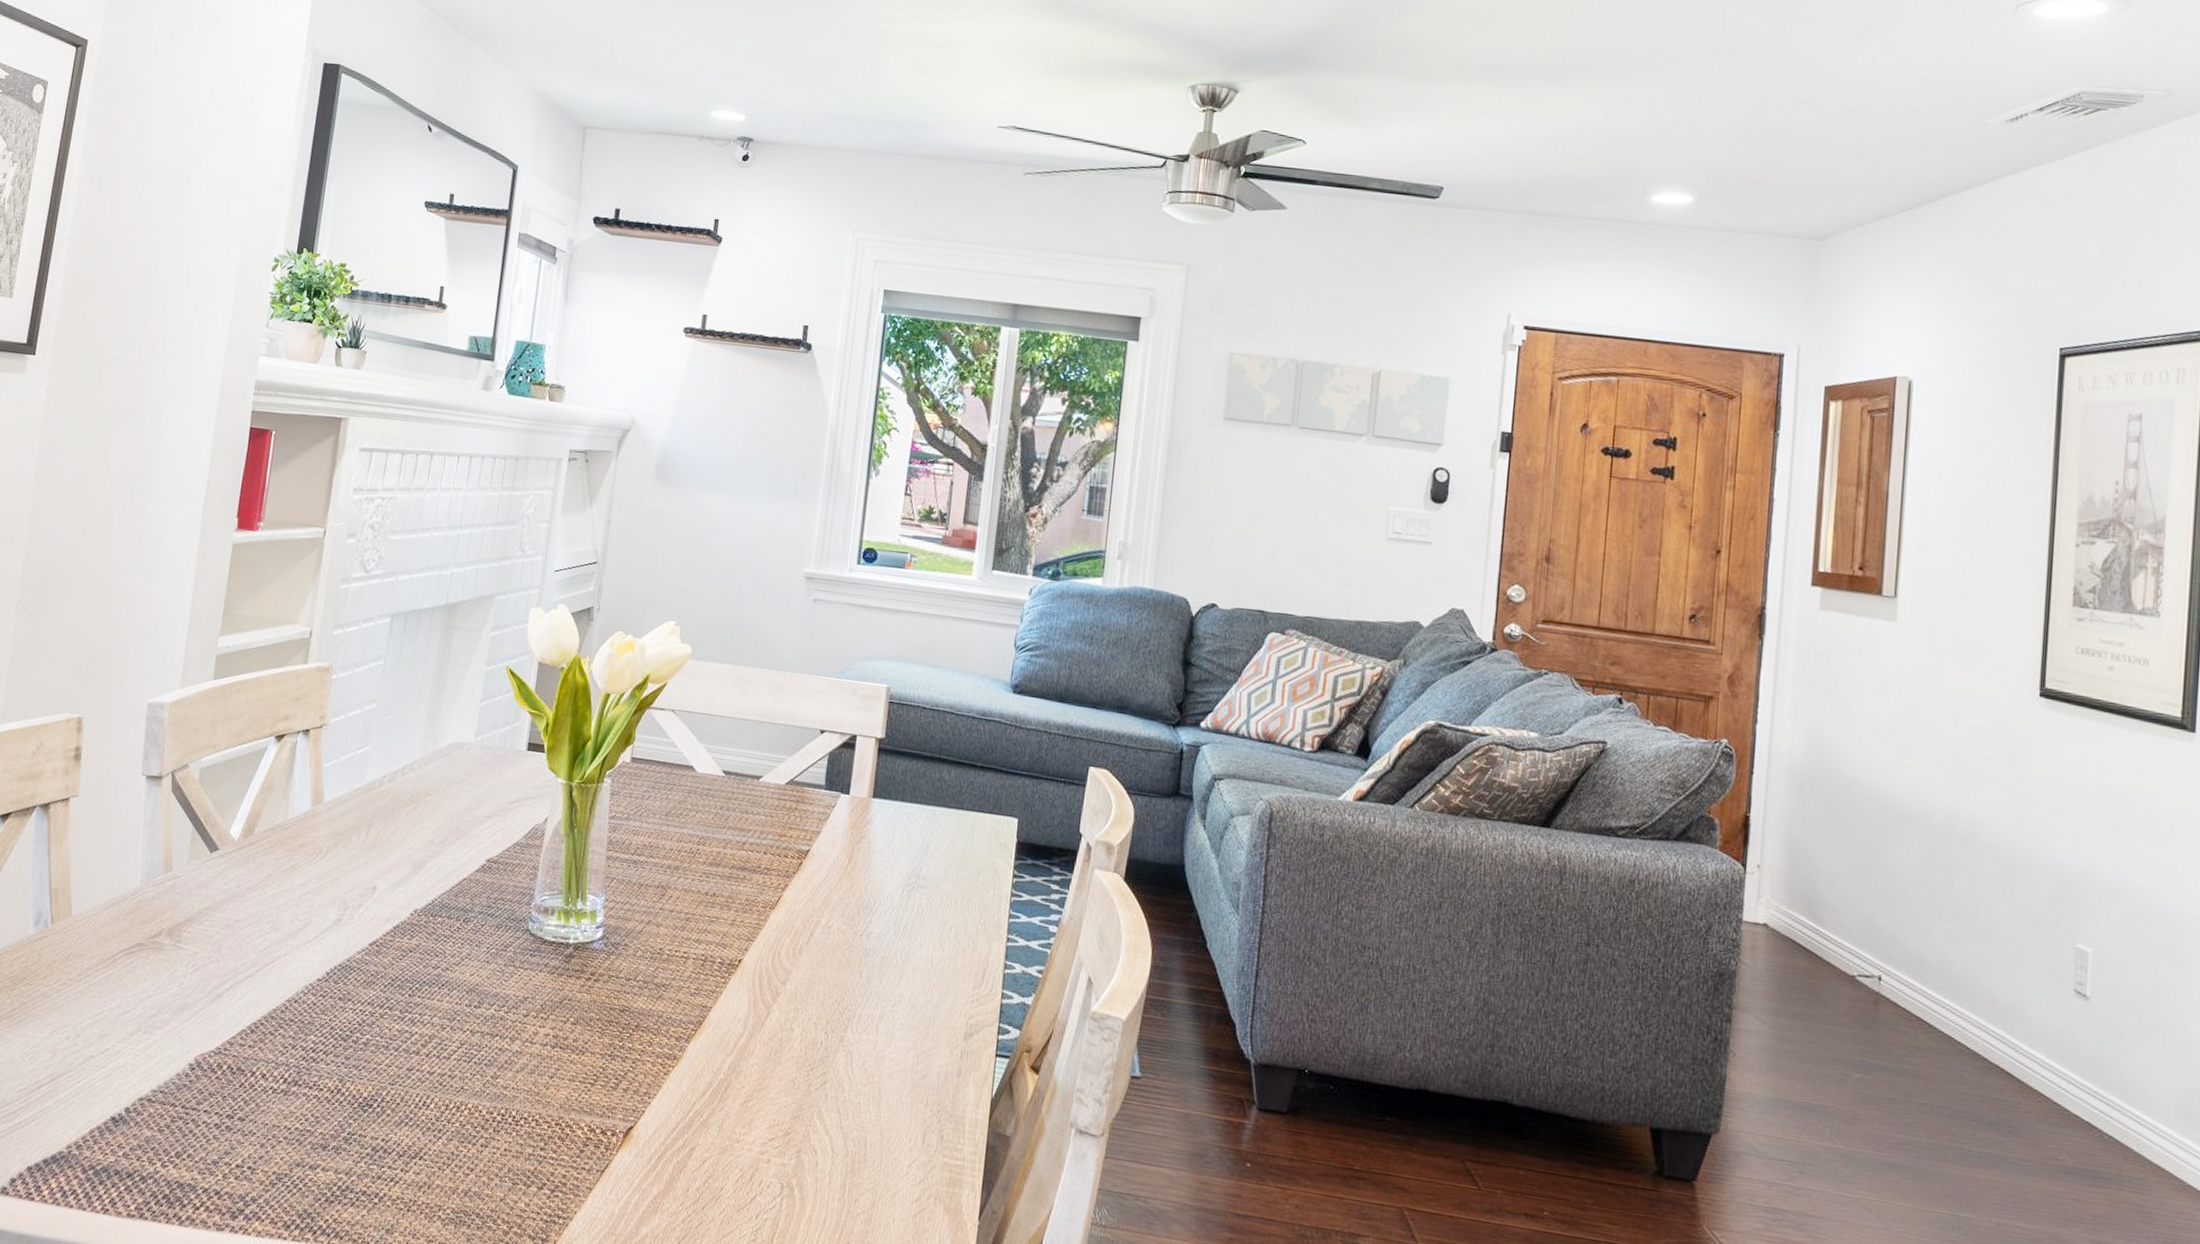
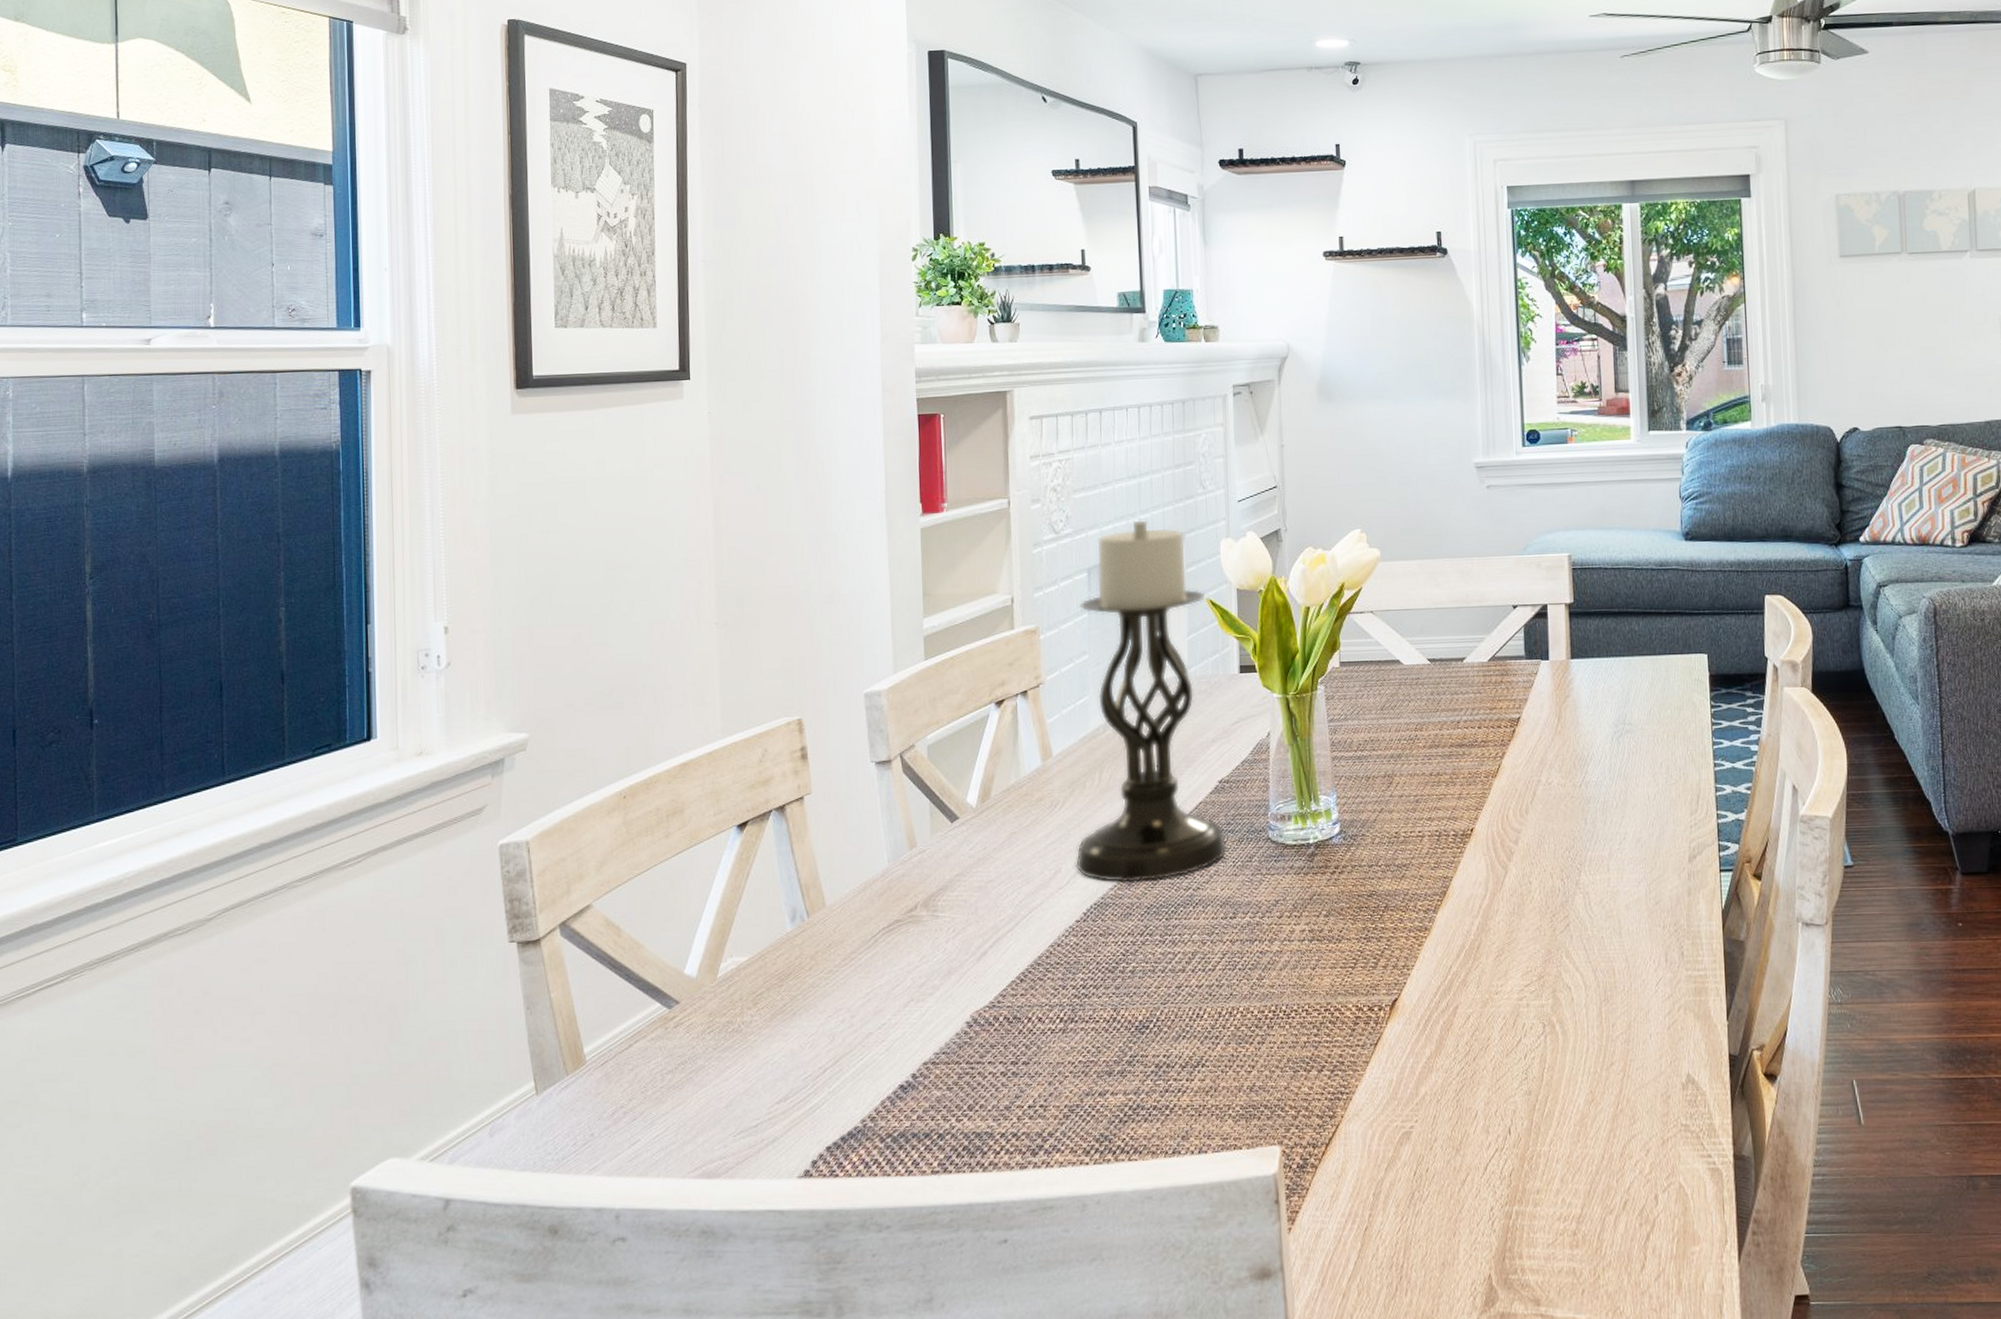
candle holder: none [327,572,506,953] -> present [1076,520,1227,883]

